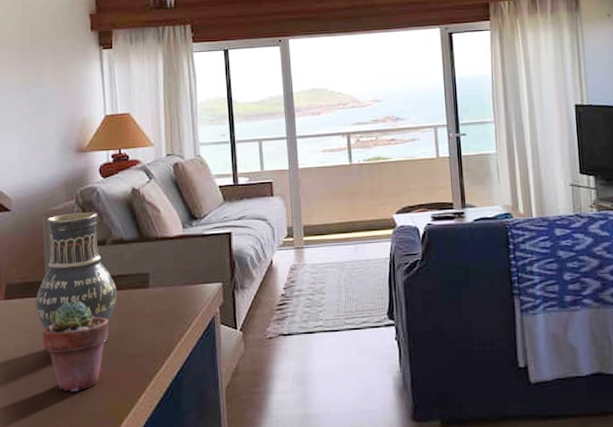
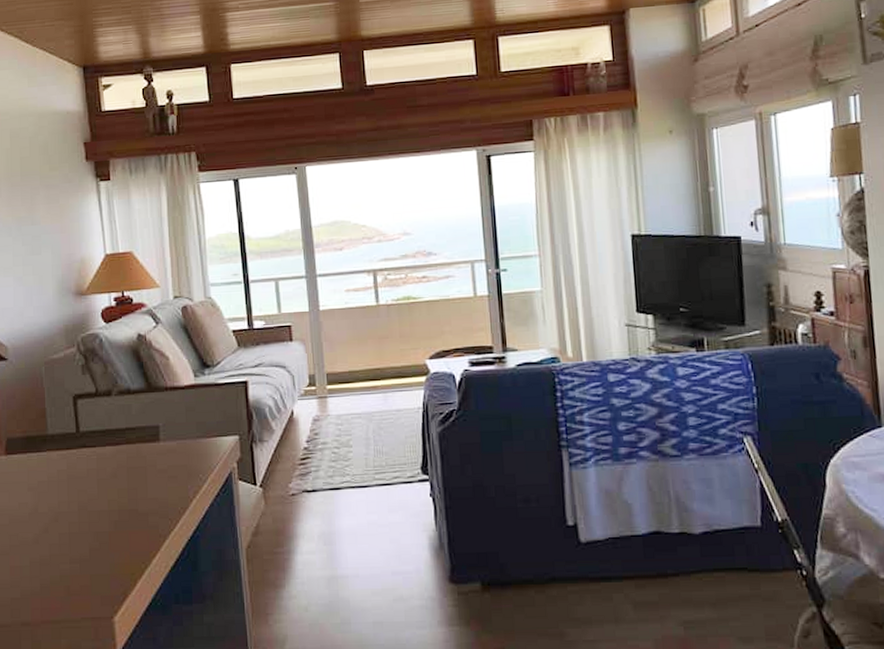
vase: present [35,212,118,343] -> none [38,360,126,500]
potted succulent: present [42,300,109,392] -> none [47,455,119,552]

